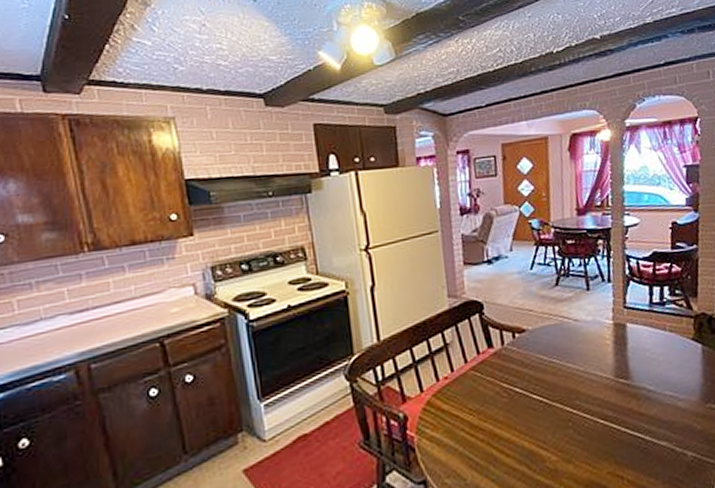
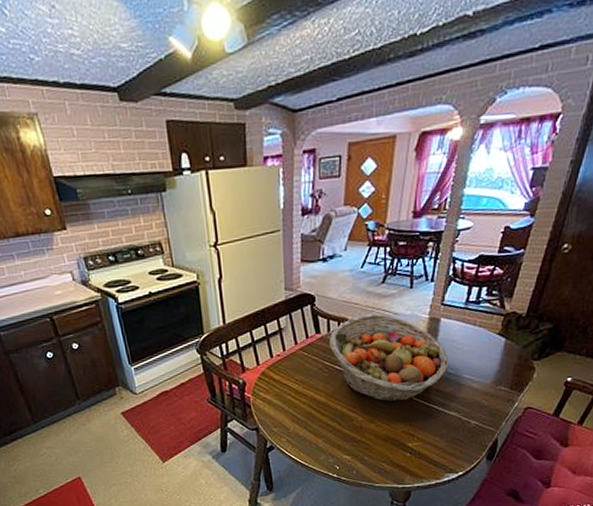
fruit basket: none [504,321,647,433] -> present [330,313,449,402]

